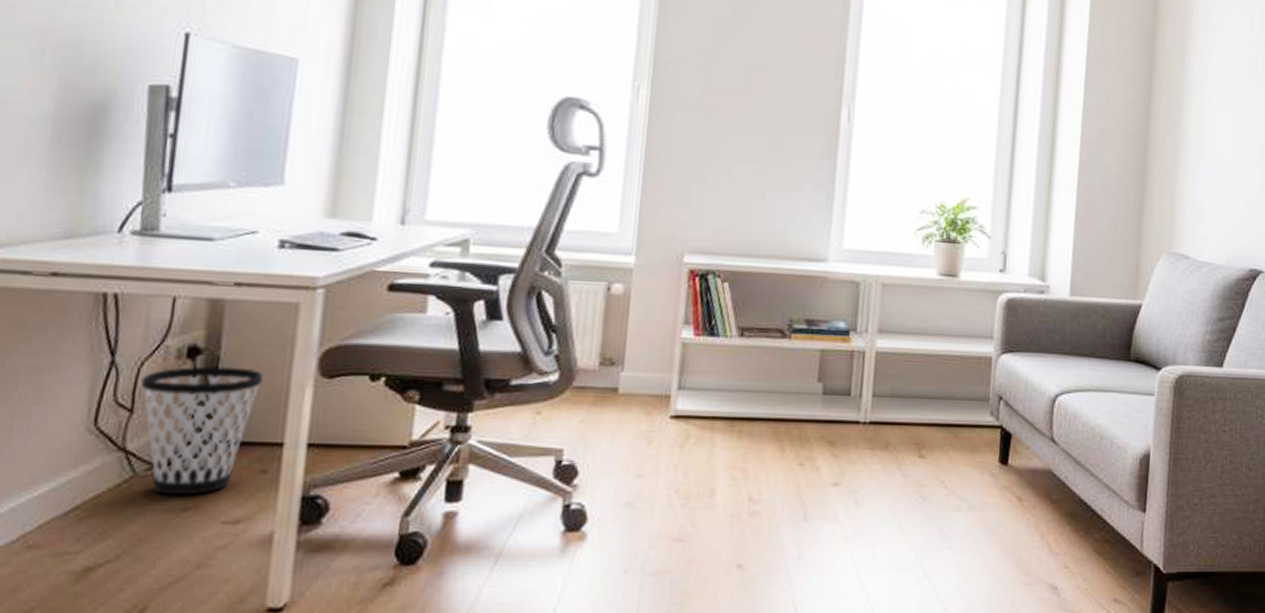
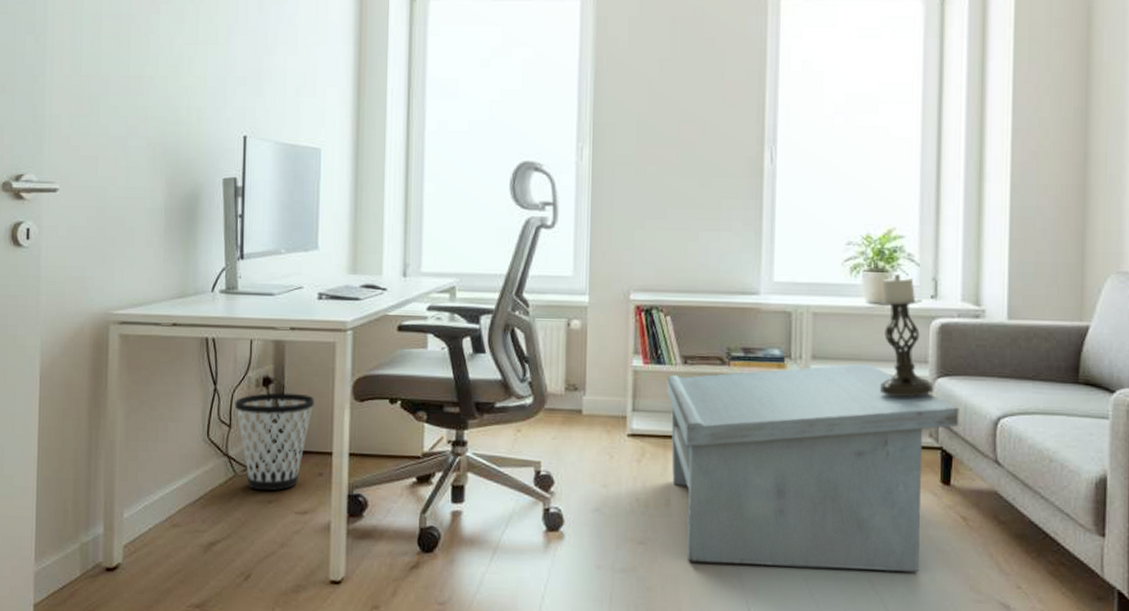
coffee table: none [718,338,1021,559] -> present [666,363,959,572]
candle holder: none [945,246,998,373] -> present [877,274,934,396]

